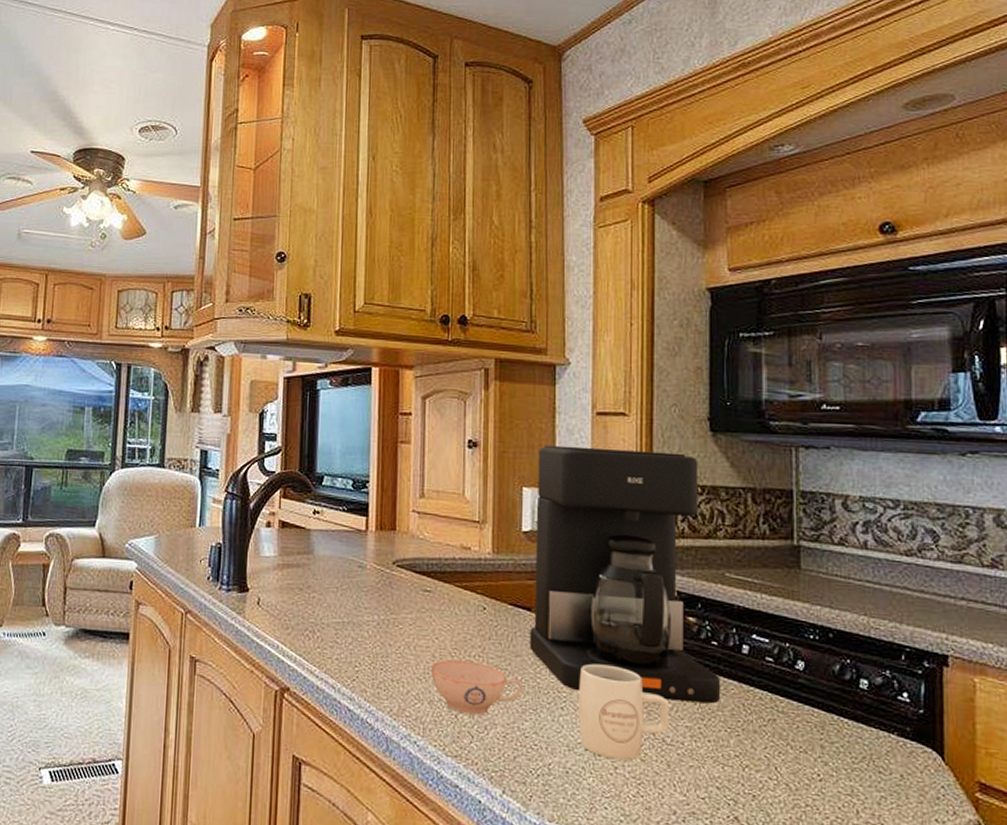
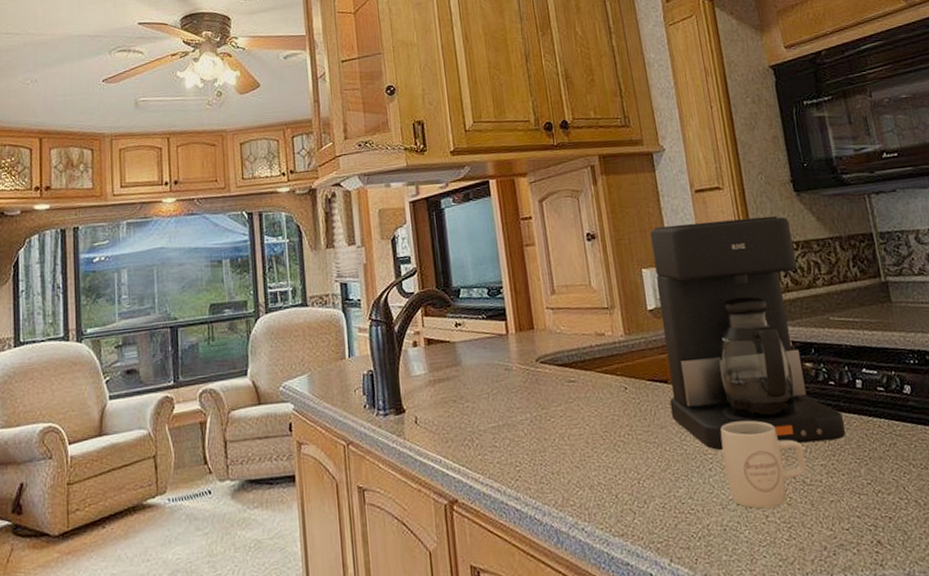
teacup: present [430,659,523,715] -> none [586,441,673,493]

